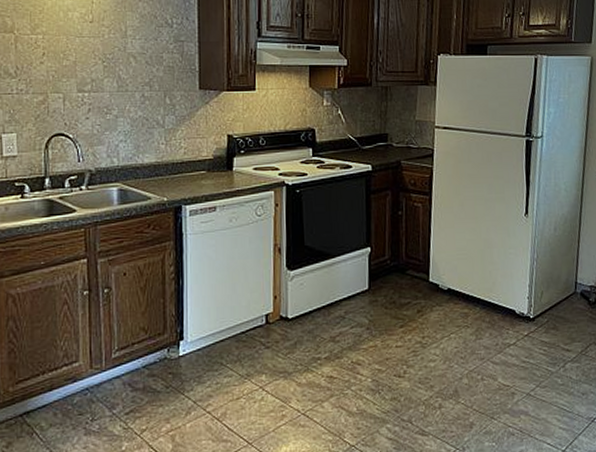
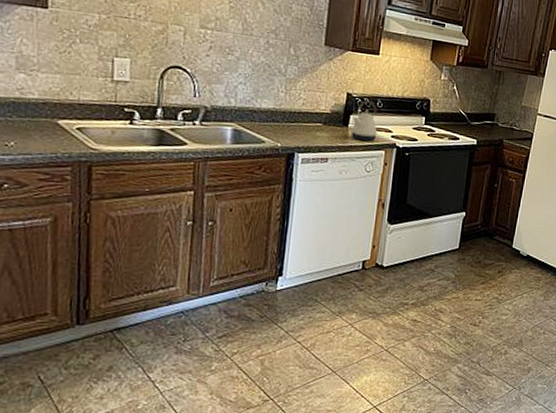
kettle: none [236,138,264,184] -> present [351,99,378,142]

